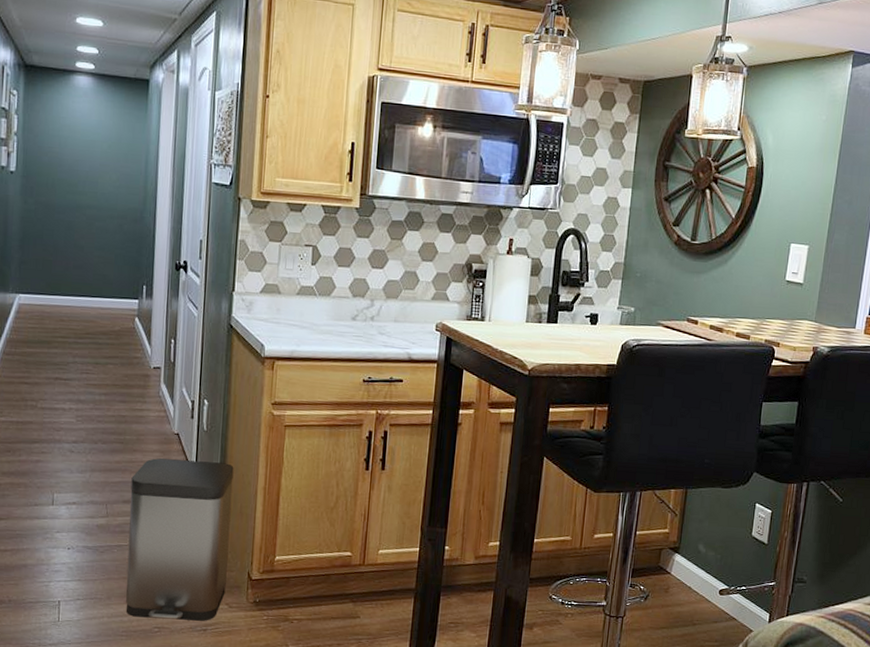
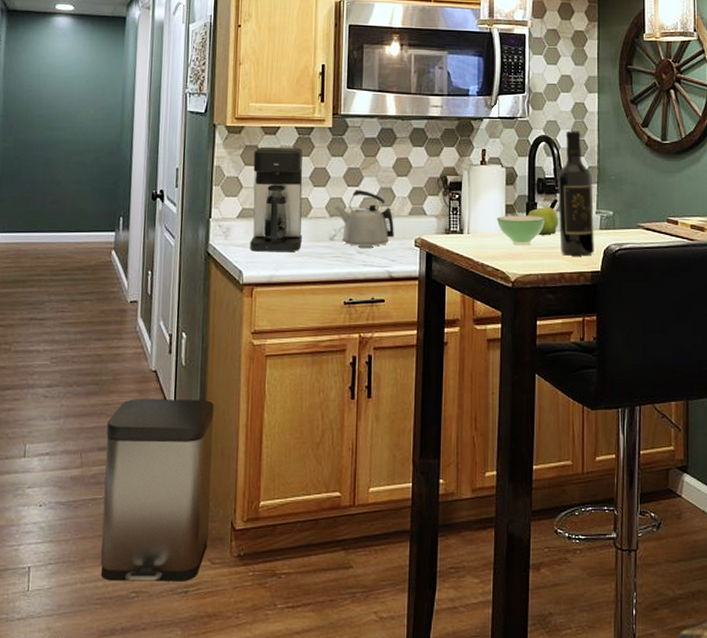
coffee maker: none [272,223,328,329] -> present [250,146,303,252]
kettle: none [358,271,417,329] -> present [334,189,395,248]
bowl: none [518,305,567,337] -> present [496,215,546,246]
fruit: none [549,298,580,328] -> present [527,206,558,236]
wine bottle: none [579,225,618,350] -> present [558,130,594,256]

